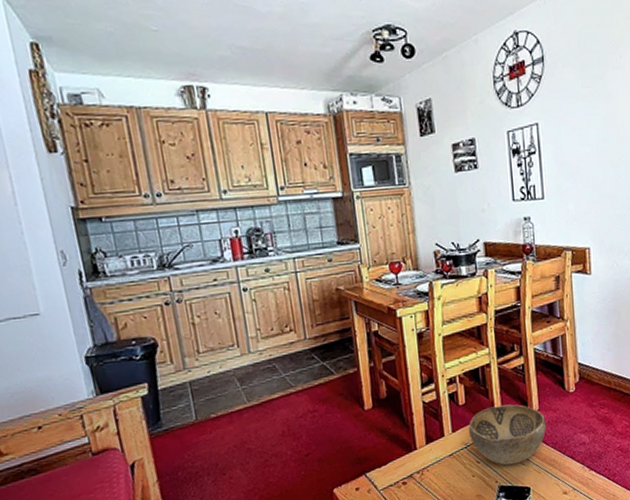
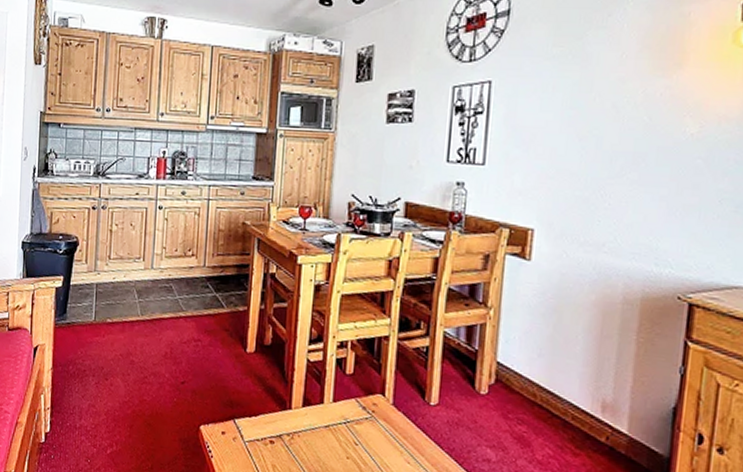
decorative bowl: present [468,404,547,465] -> none [351,385,445,460]

